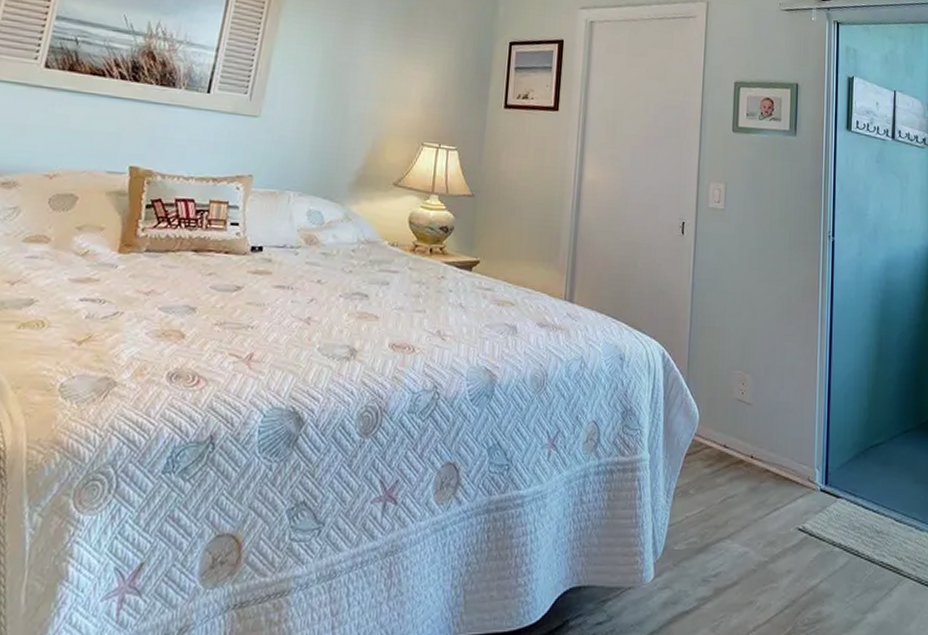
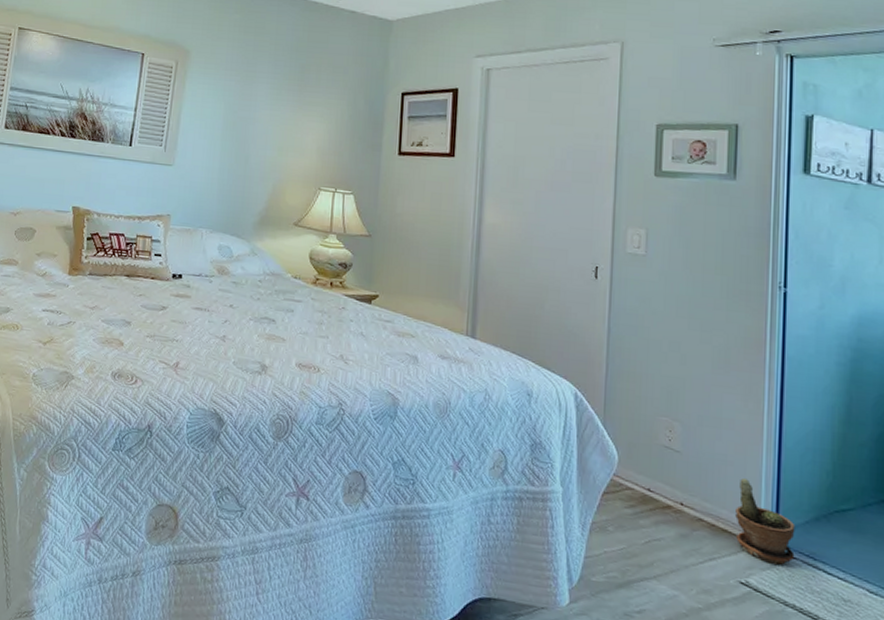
potted plant: none [795,424,841,506] -> present [735,478,795,565]

